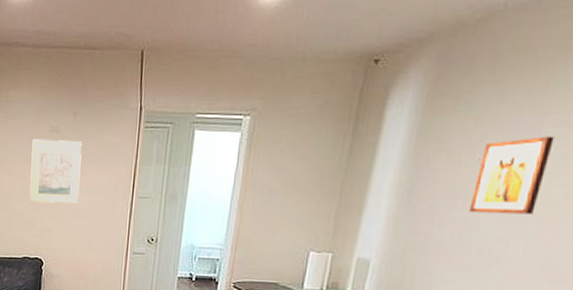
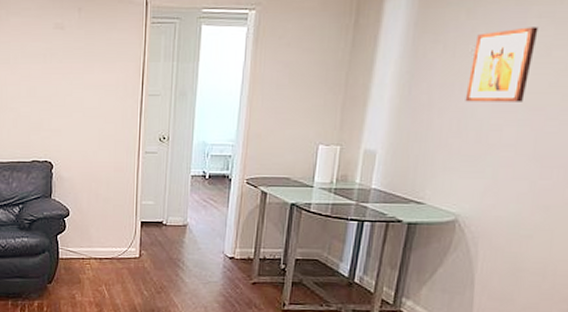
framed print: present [29,139,82,204] -> none [36,36,88,103]

